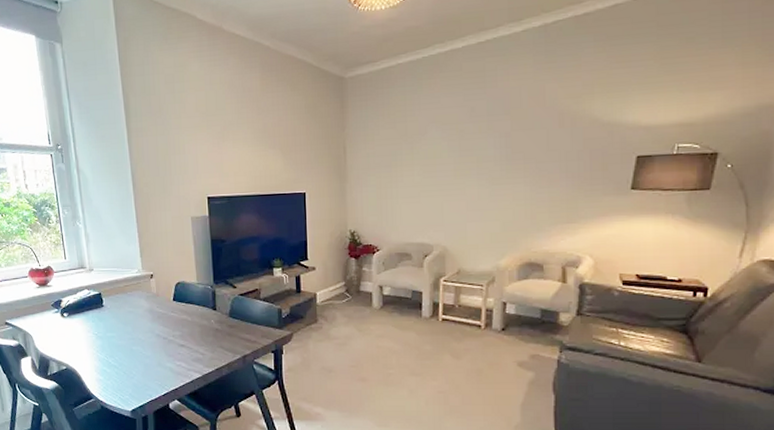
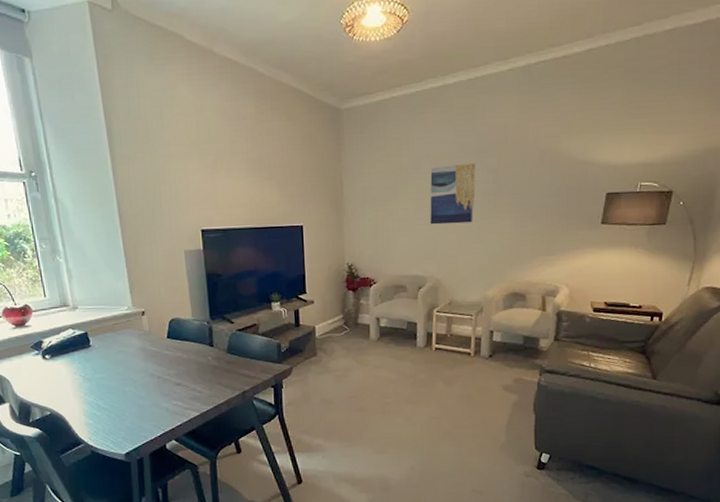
wall art: none [437,127,487,192] -> present [430,162,476,225]

